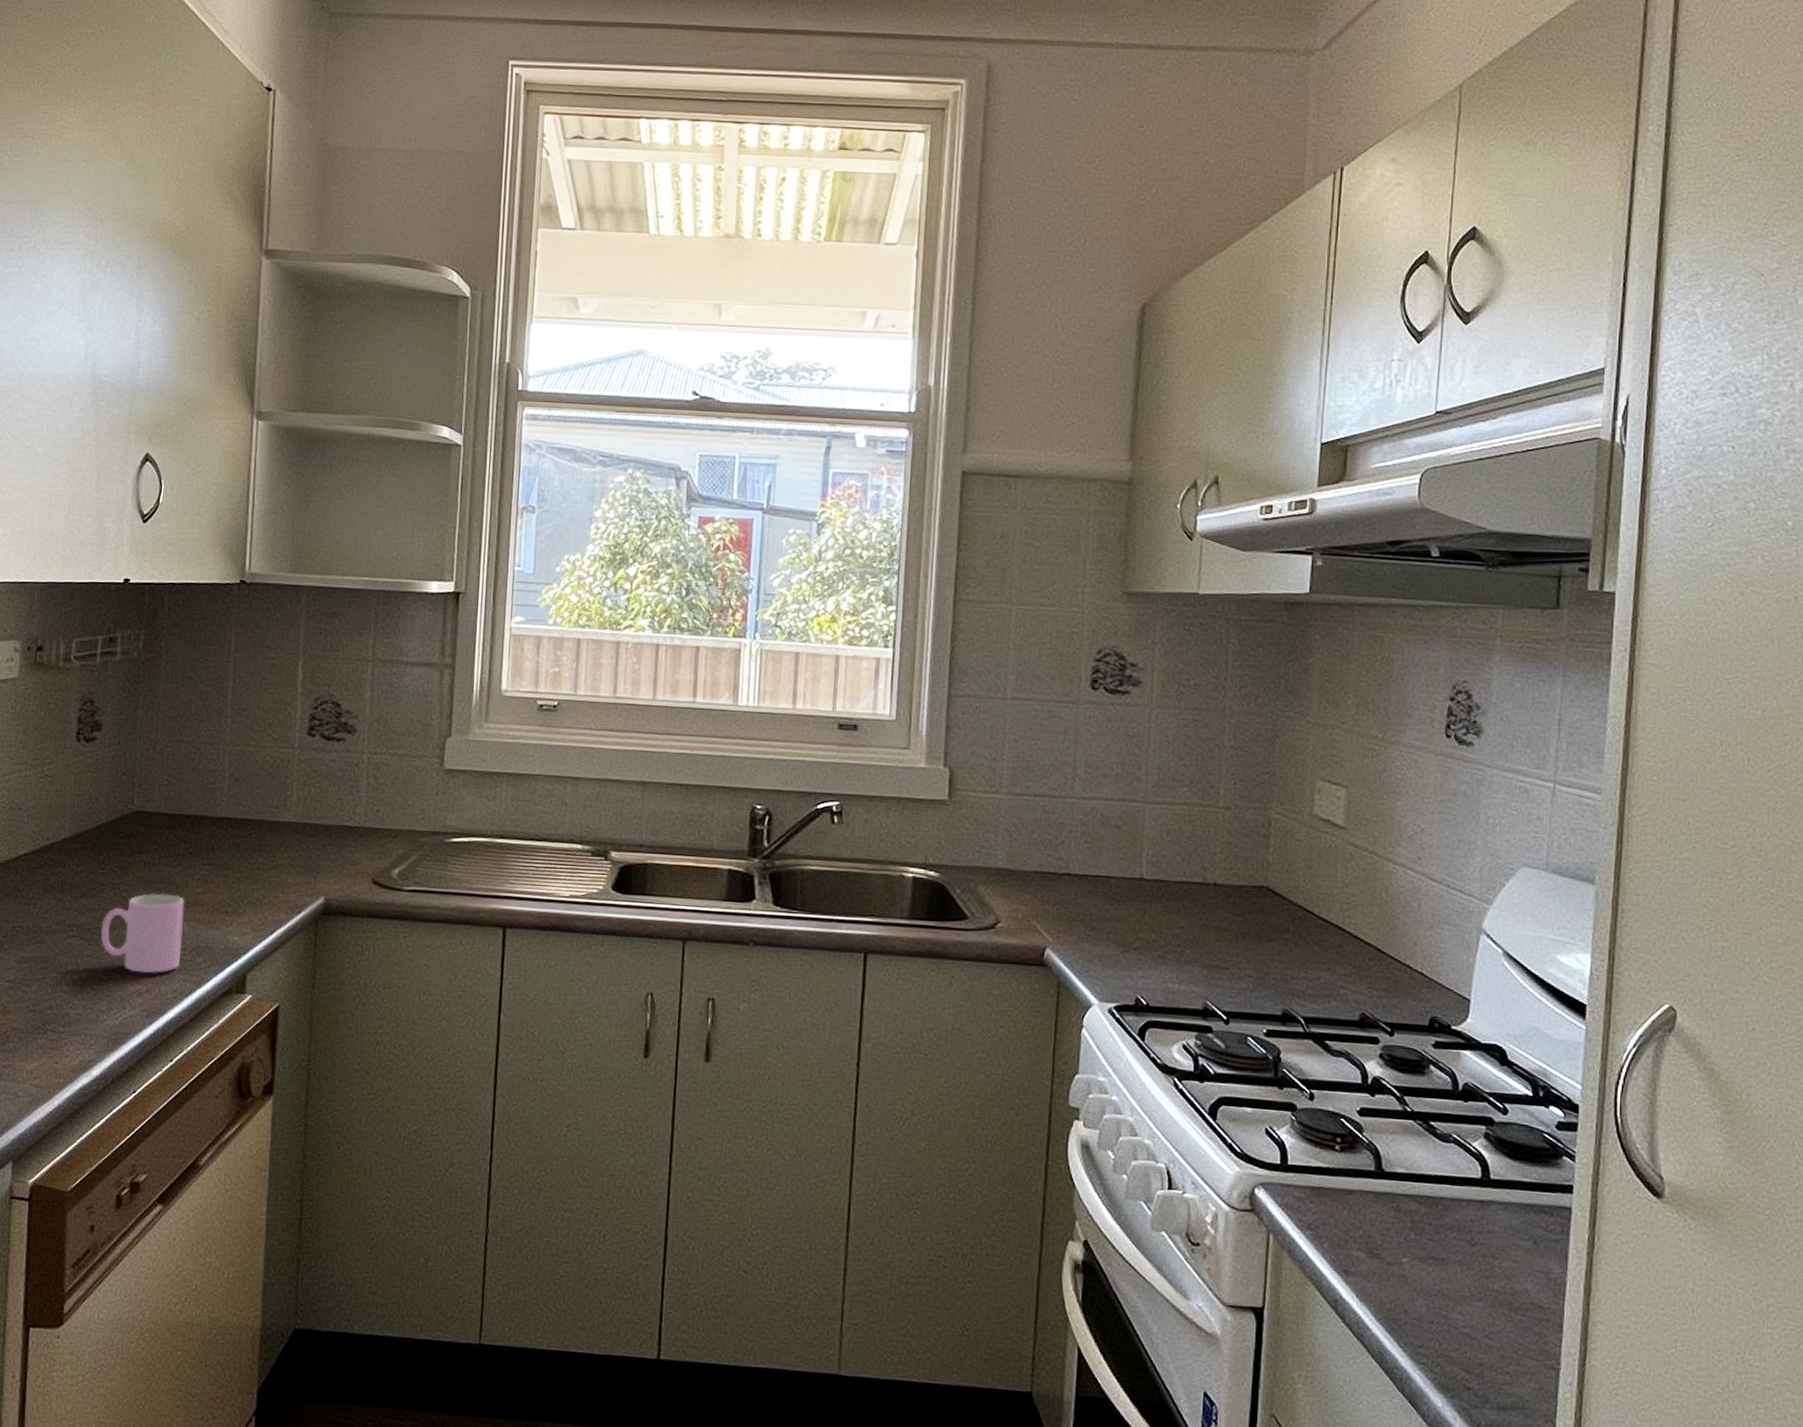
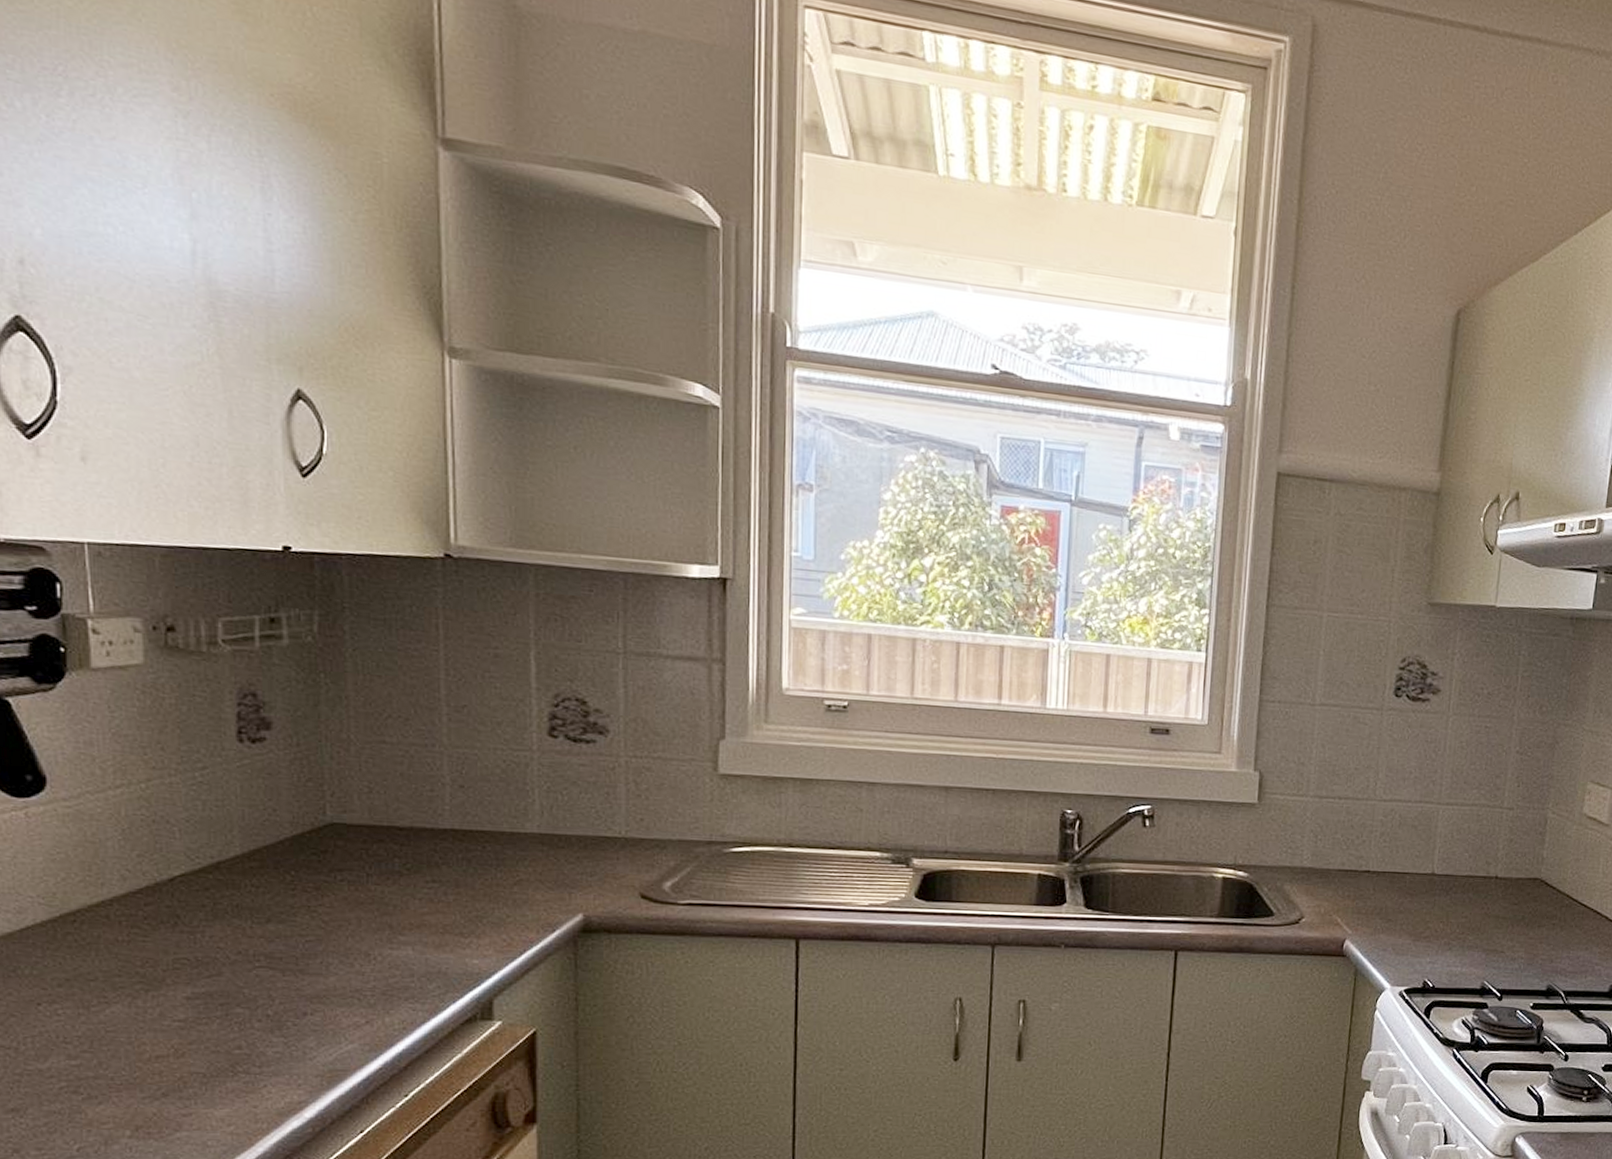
cup: present [100,893,185,973] -> none [297,915,408,1004]

